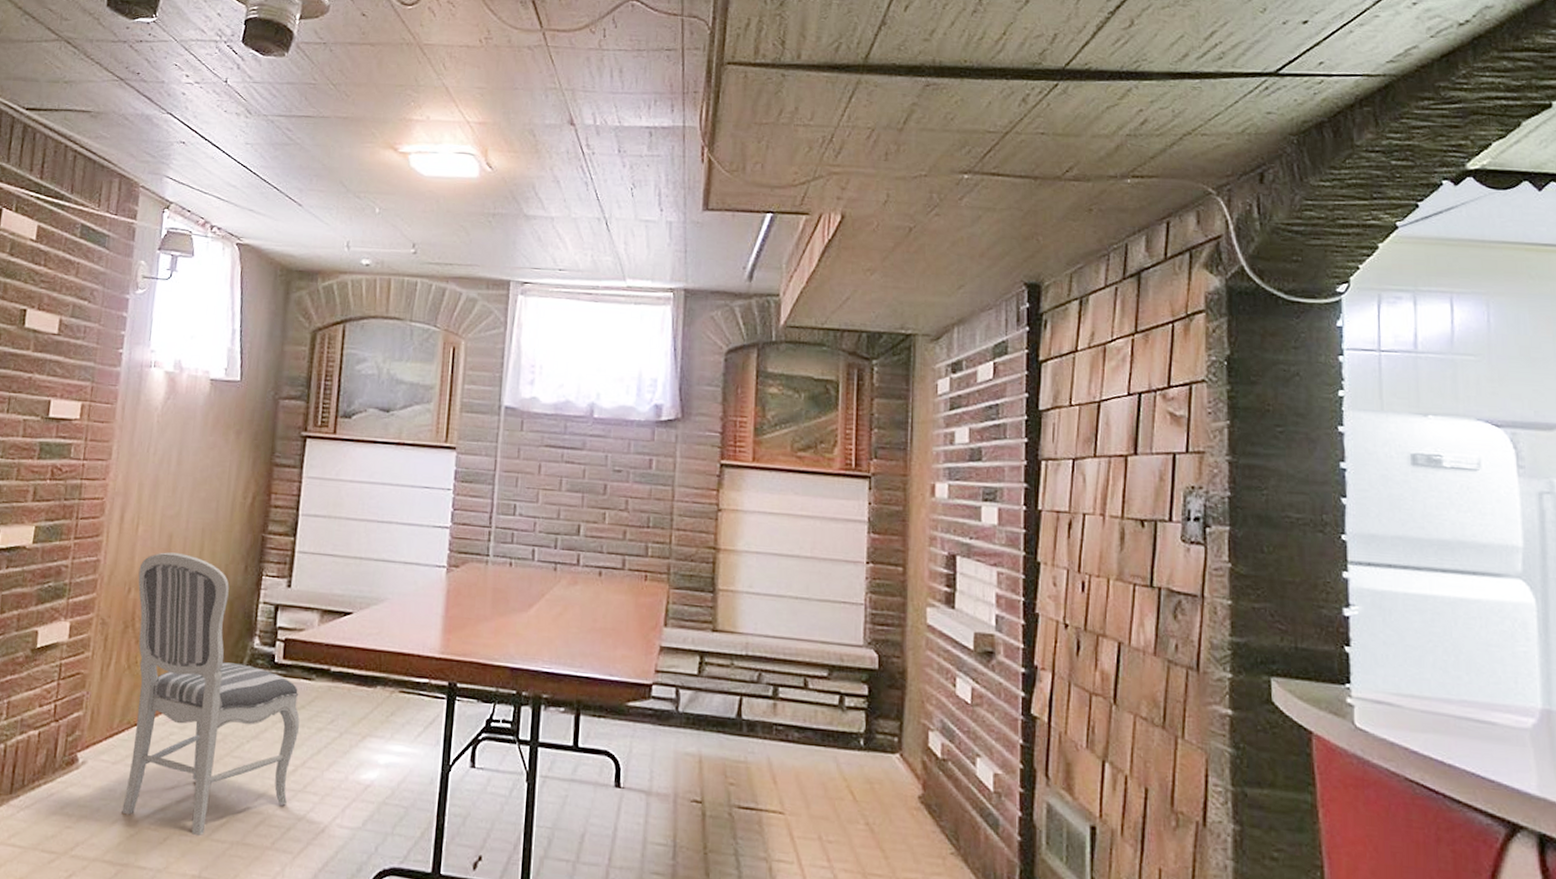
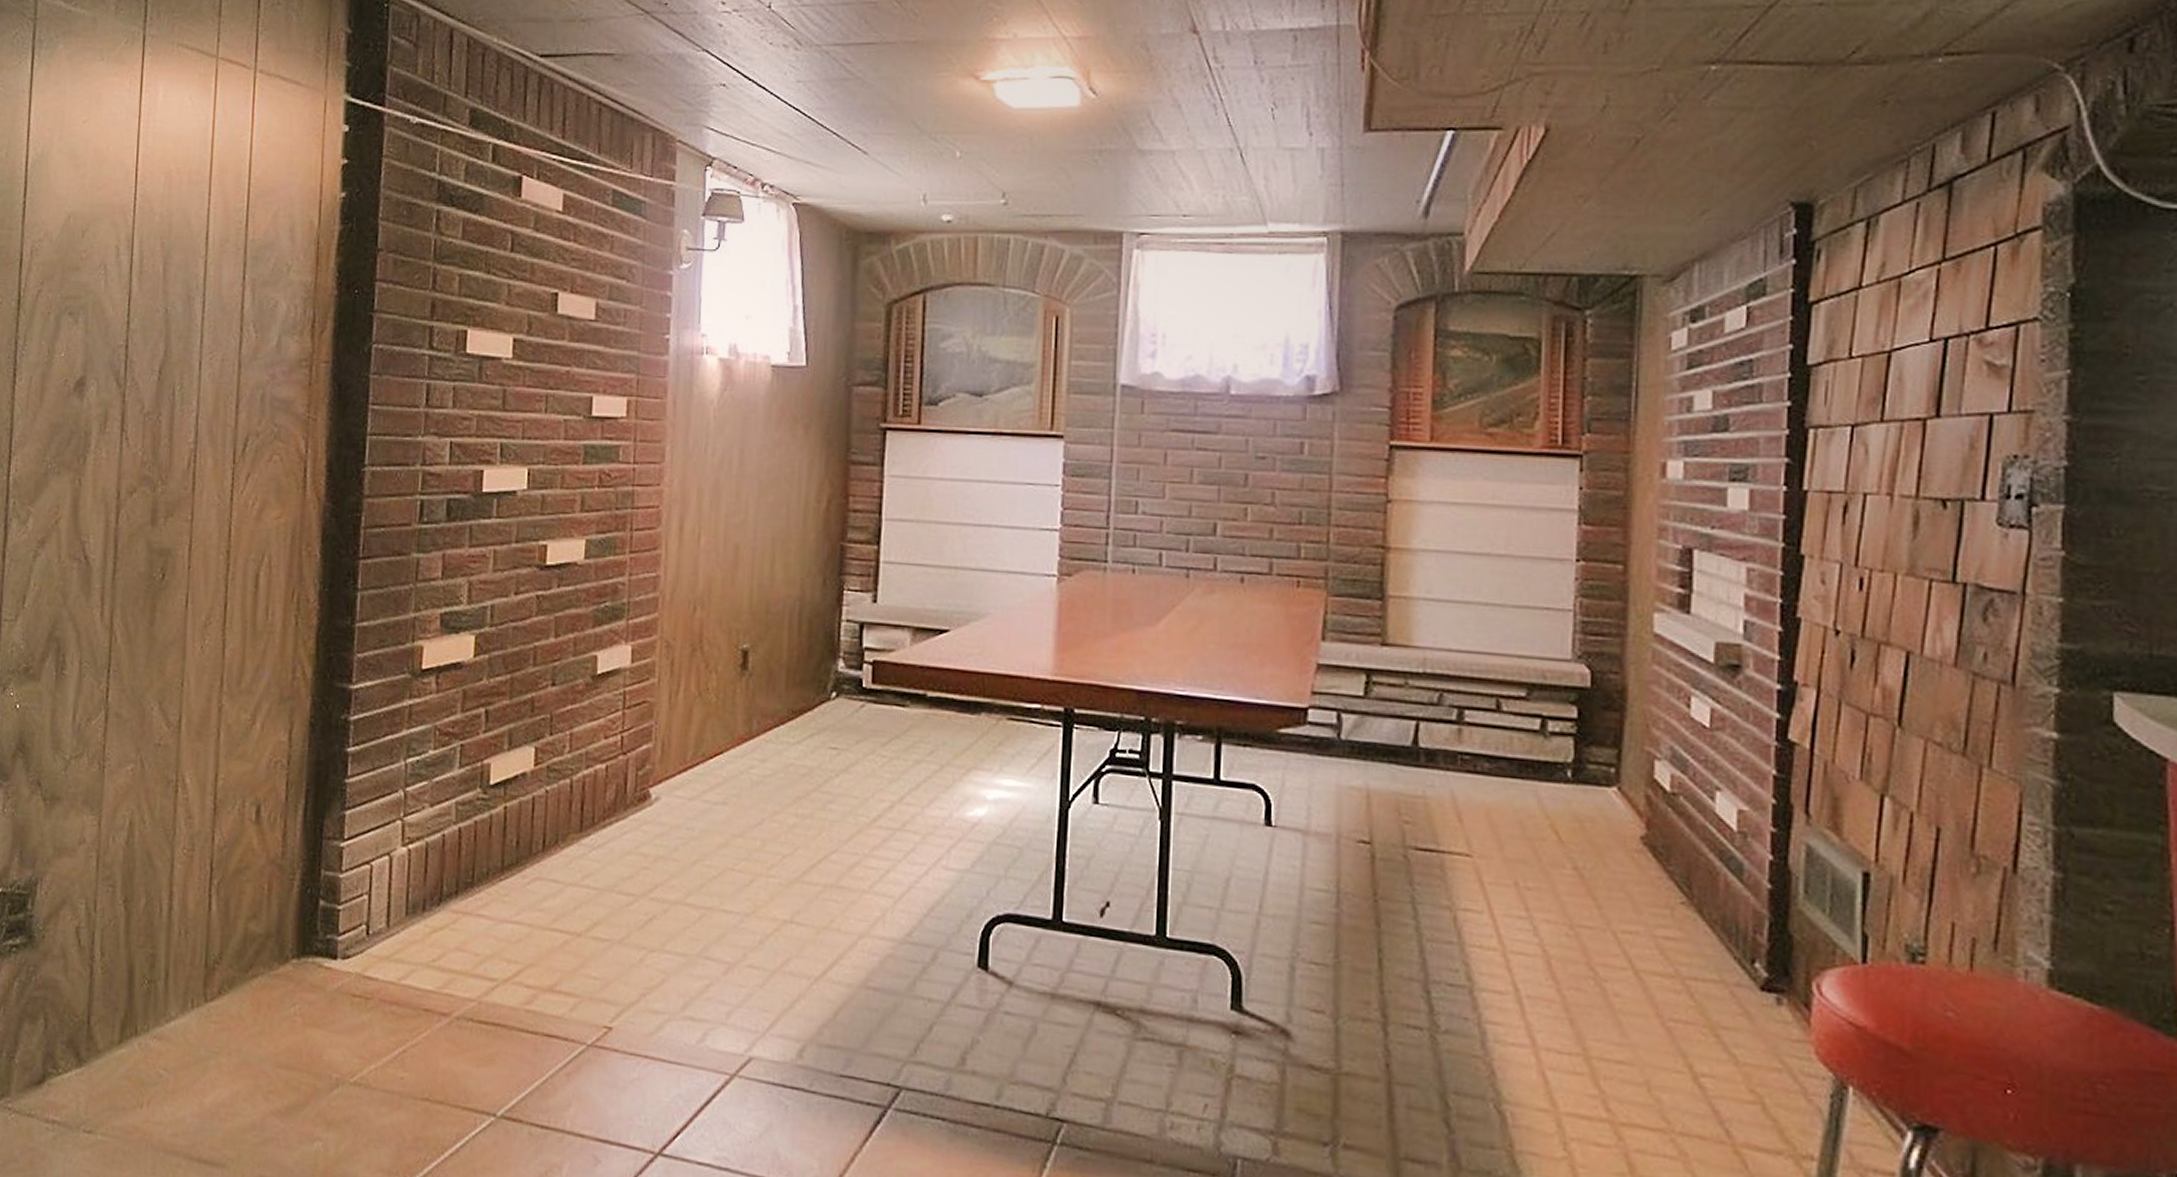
dining chair: present [122,552,300,837] -> none [702,565,894,879]

